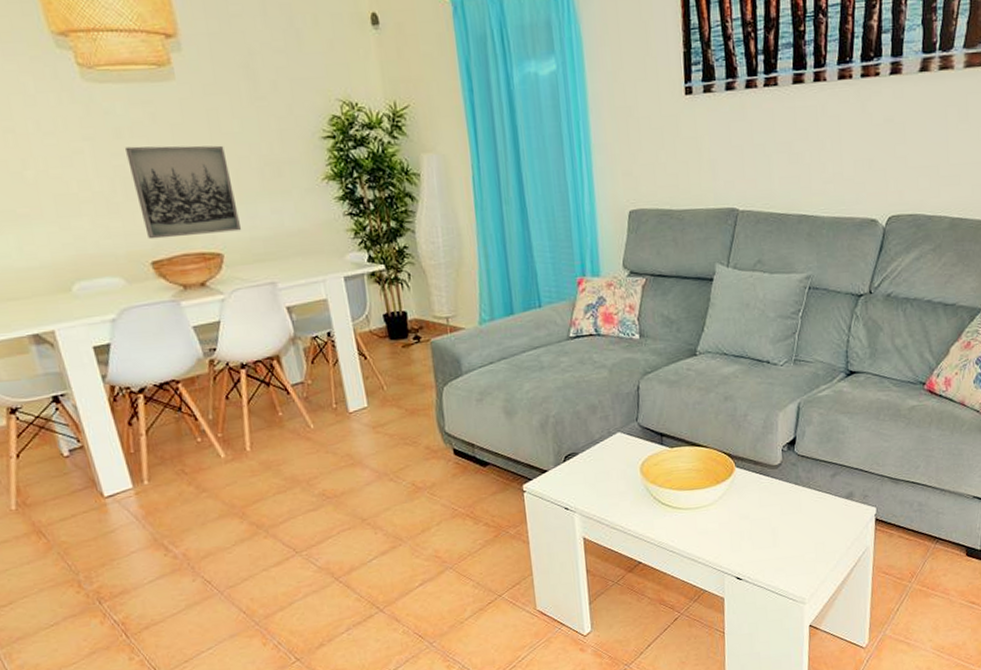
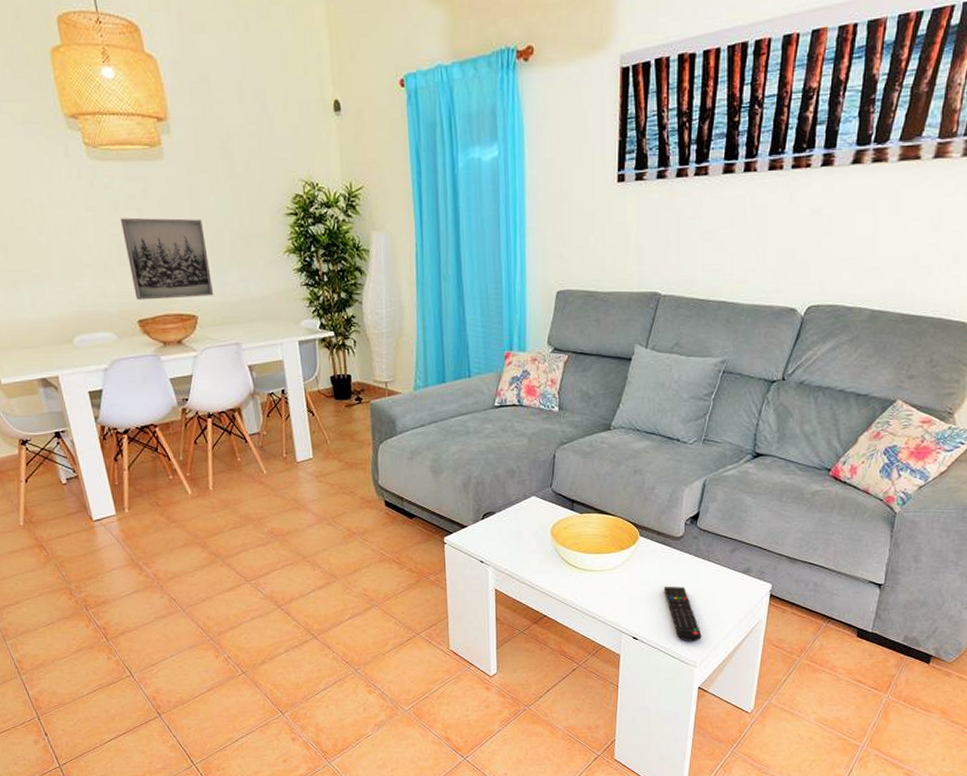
remote control: none [764,518,809,578] -> present [663,586,702,642]

